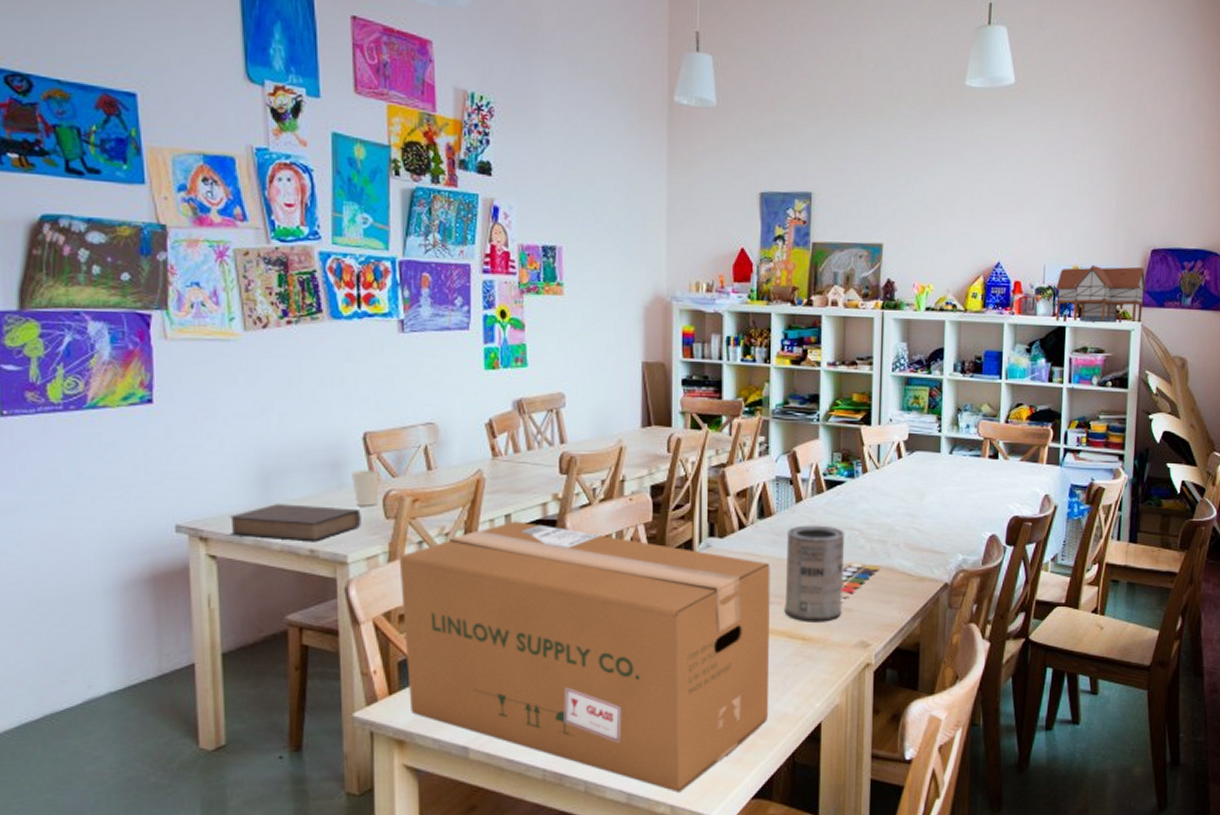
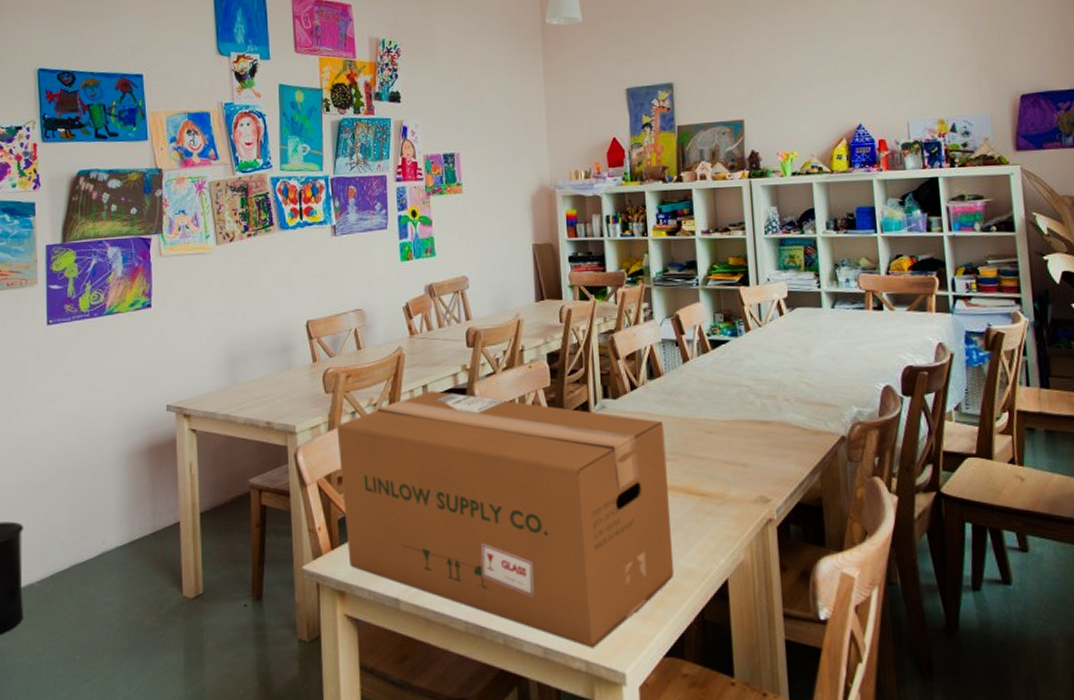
book: present [229,504,361,542] -> none [205,384,306,416]
cup: present [352,469,379,506] -> none [298,352,319,383]
paint can: present [784,525,845,621] -> none [676,383,738,477]
paint palette: present [841,563,880,602] -> none [734,418,773,457]
toy house: present [1055,265,1147,324] -> none [922,112,1022,173]

